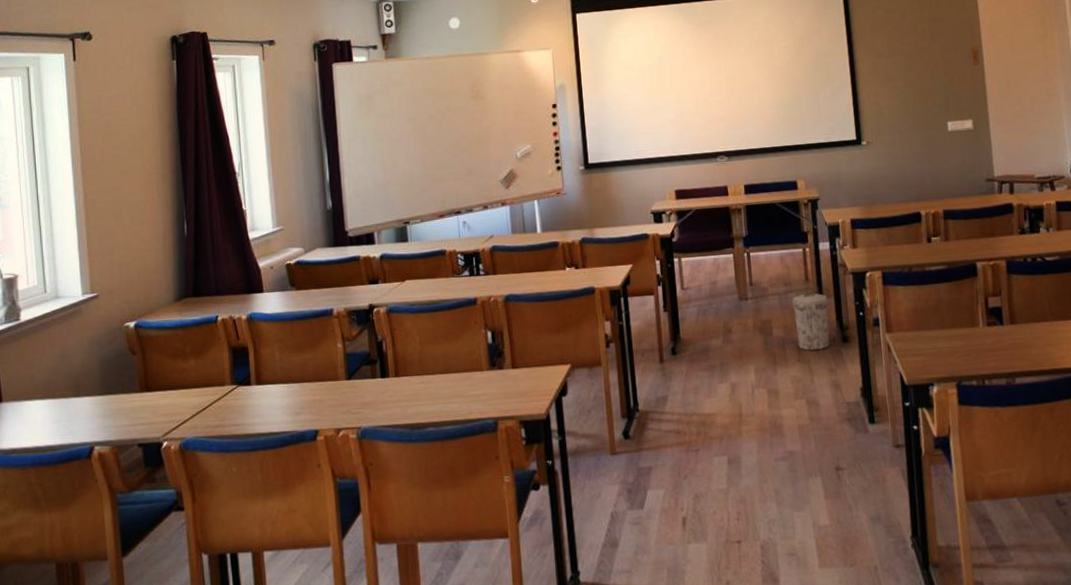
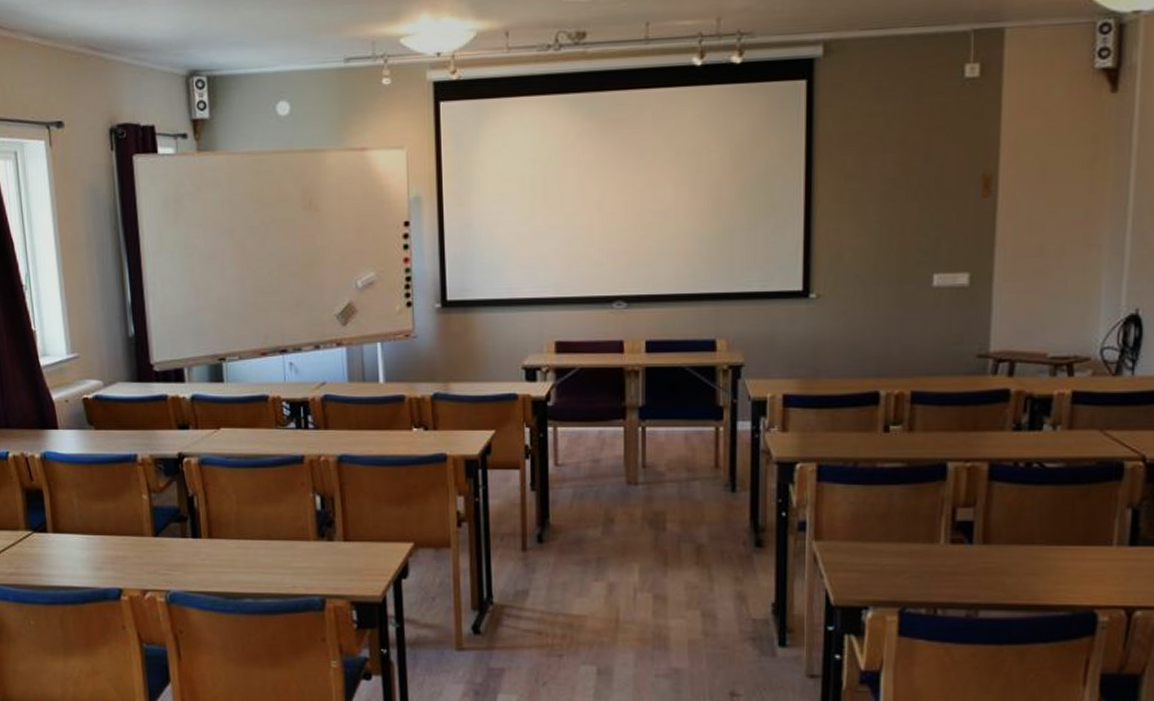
trash can: present [792,292,830,351] -> none [695,482,742,554]

